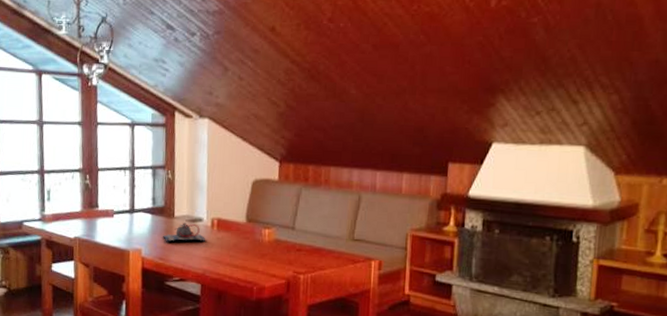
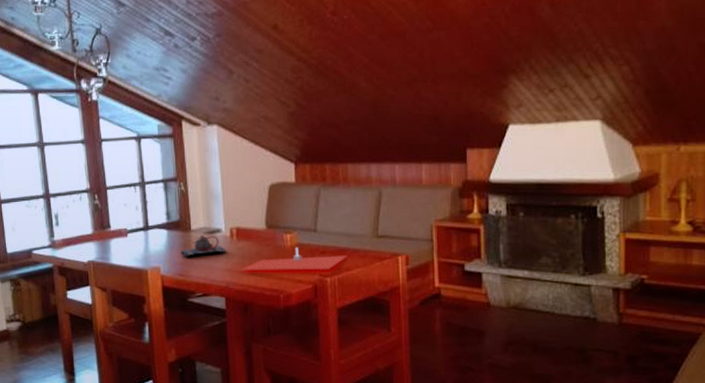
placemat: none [219,243,322,267] -> present [242,248,347,271]

